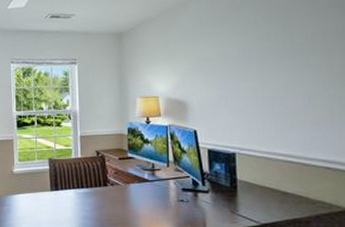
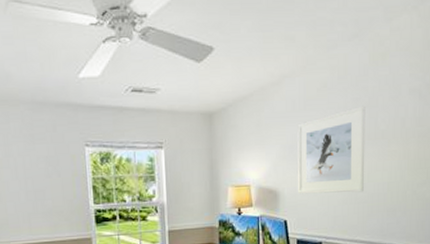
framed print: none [205,21,282,106] -> present [297,105,366,194]

